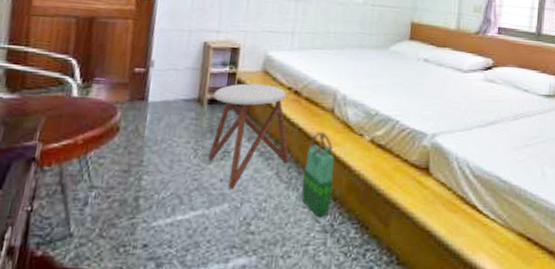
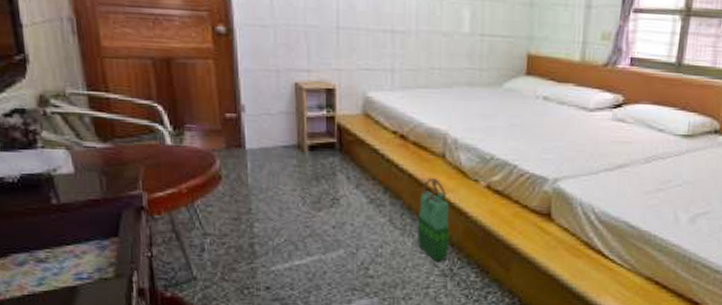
stool: present [207,83,289,190] -> none [313,128,401,236]

